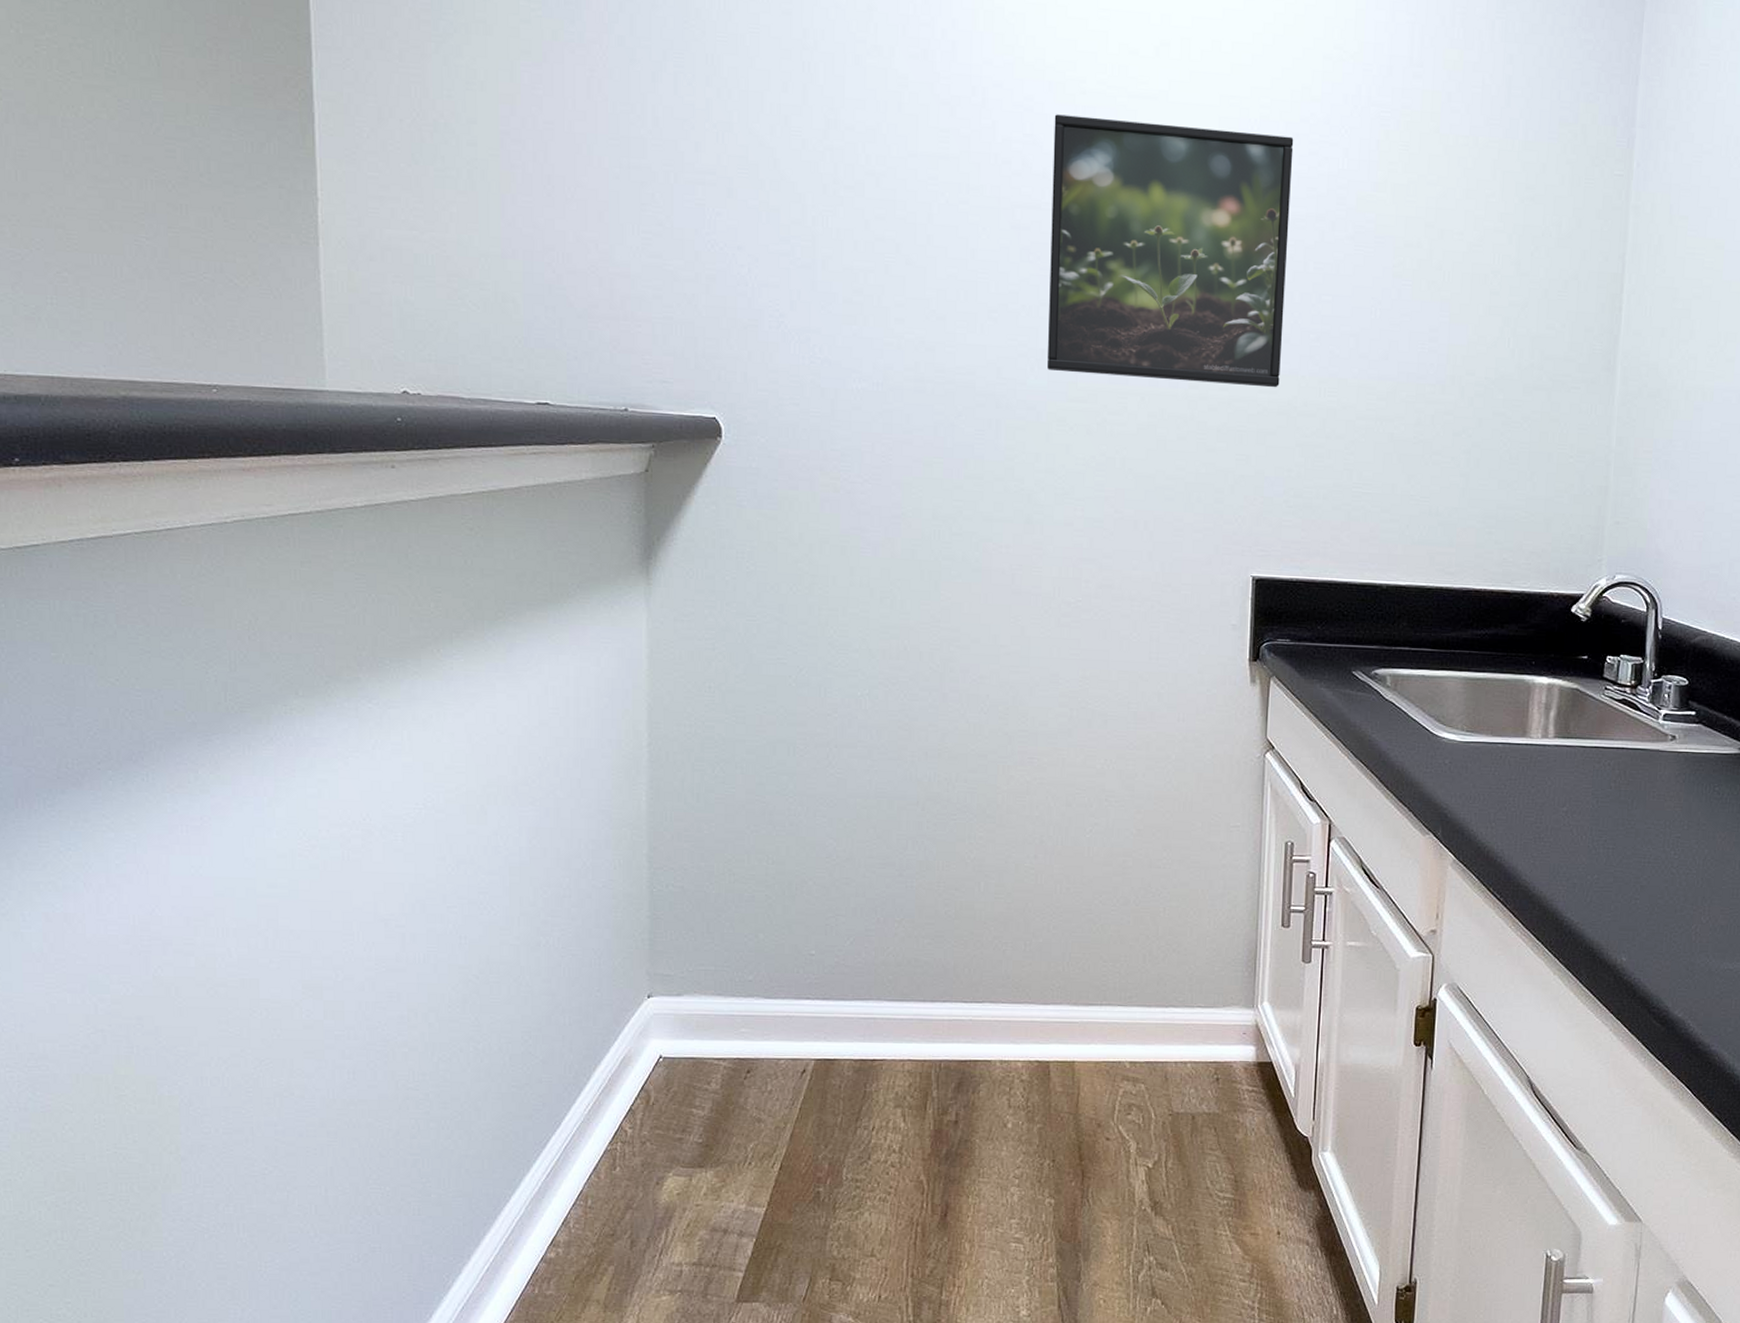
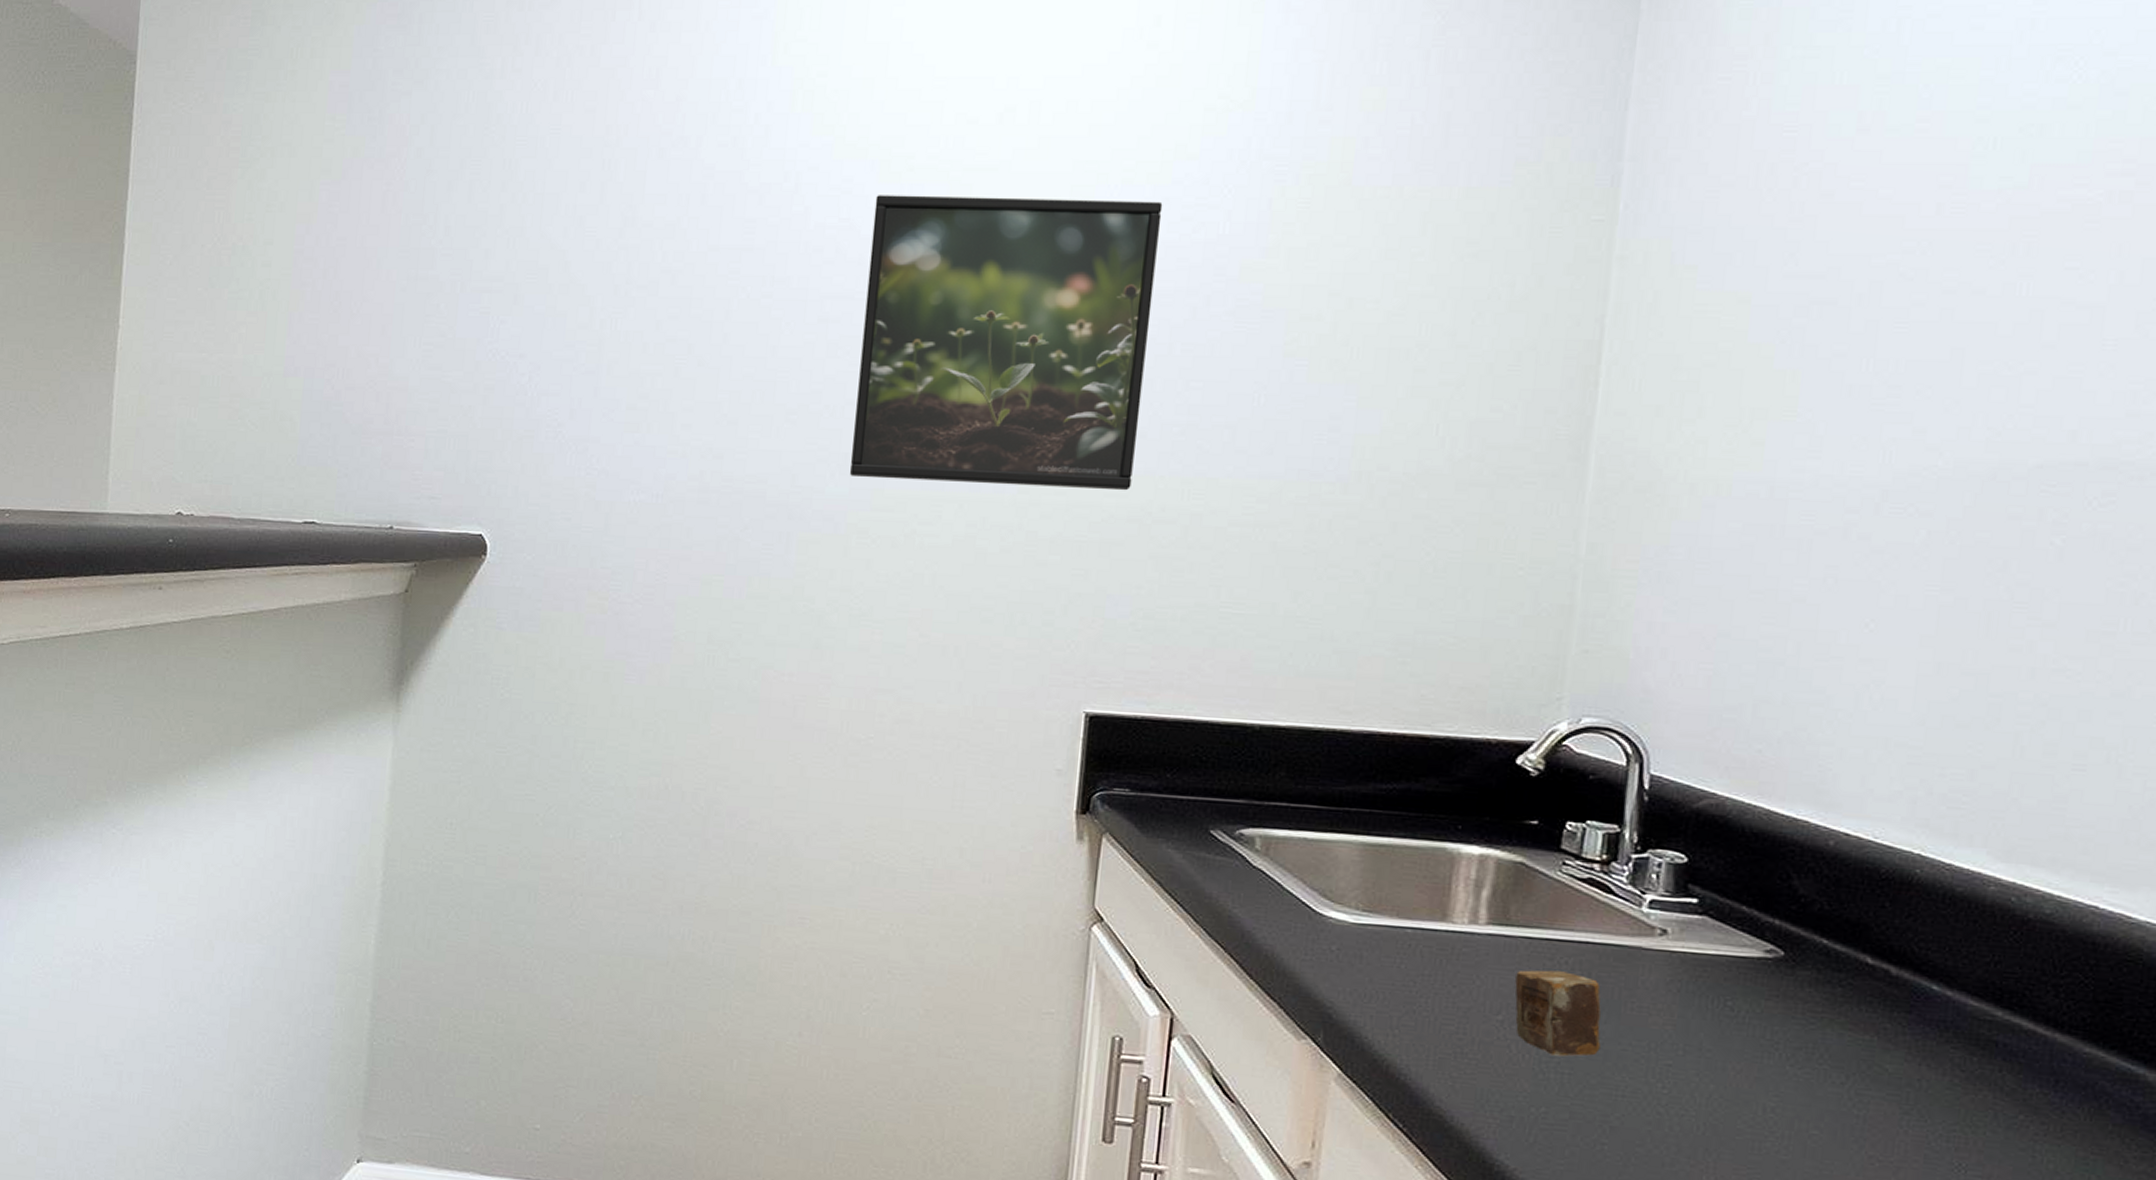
soap bar: none [1574,771,1633,836] -> present [1515,970,1601,1057]

